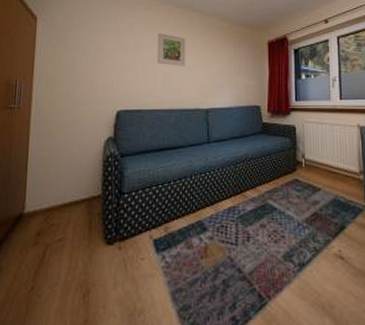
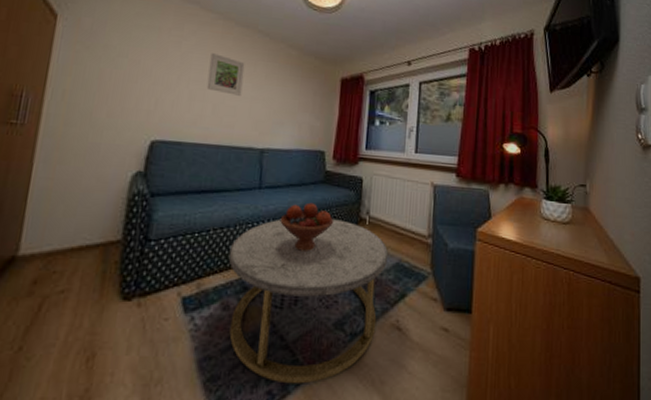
coffee table: none [188,164,325,311] -> present [228,219,388,384]
fruit bowl: none [228,151,275,194] -> present [280,202,334,251]

